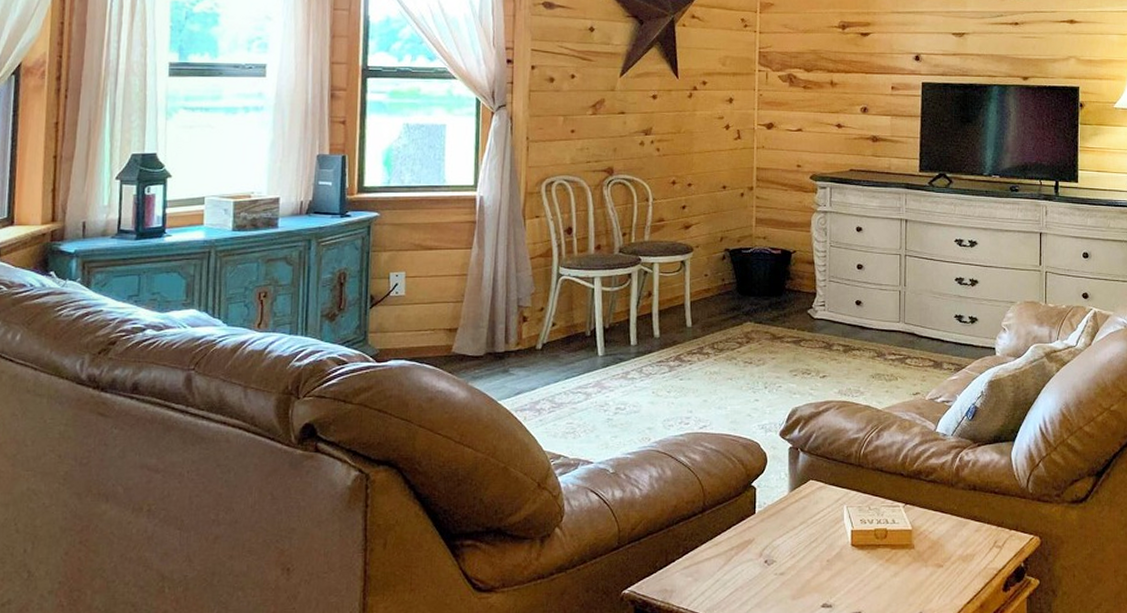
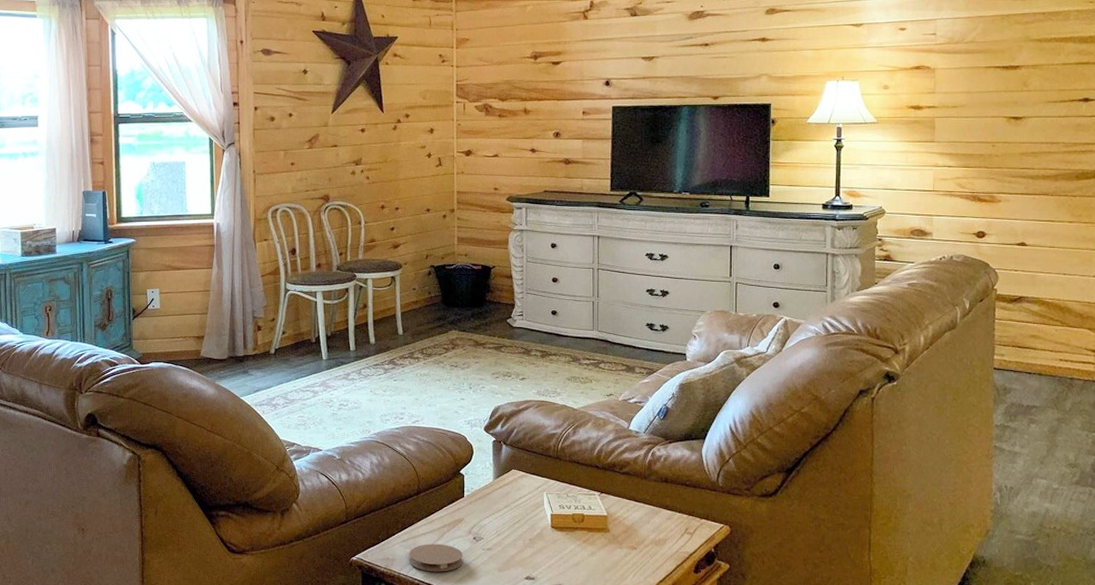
coaster: none [690,570,752,604] -> present [409,544,463,572]

